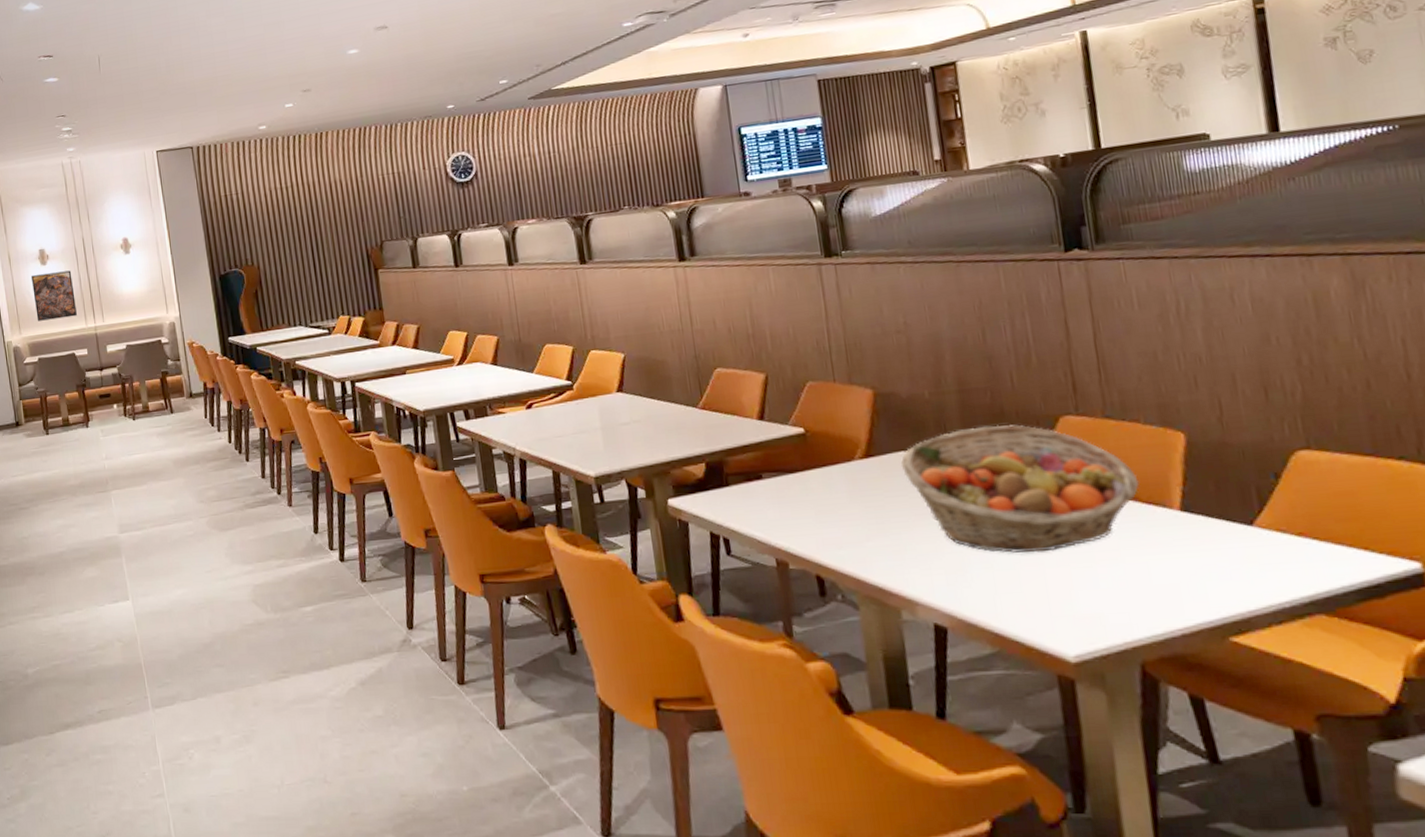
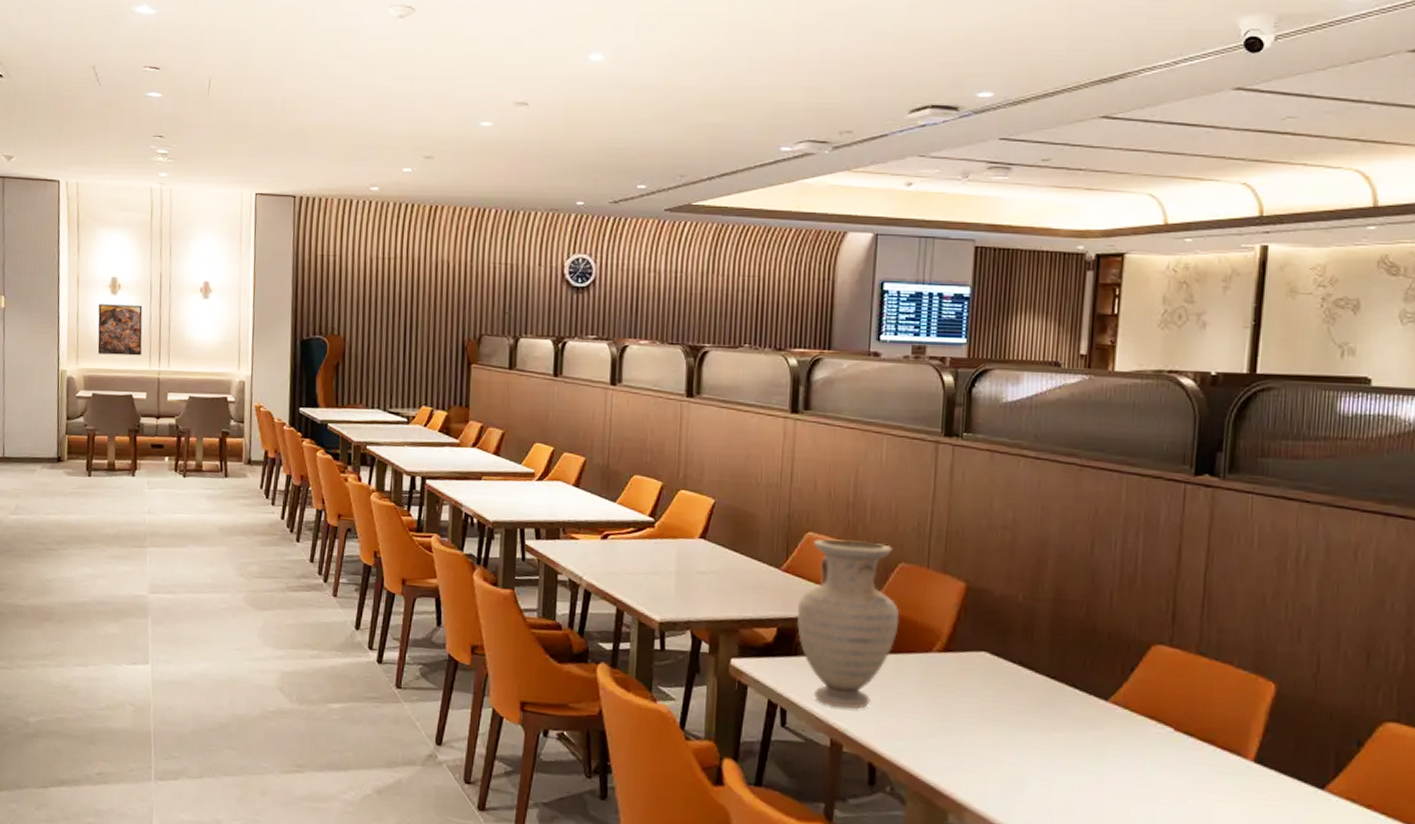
vase: none [720,367,819,529] -> present [796,538,900,709]
fruit basket: present [900,425,1140,553] -> none [978,640,1219,781]

